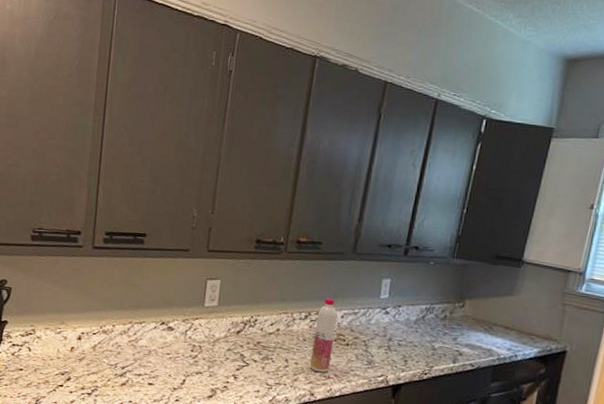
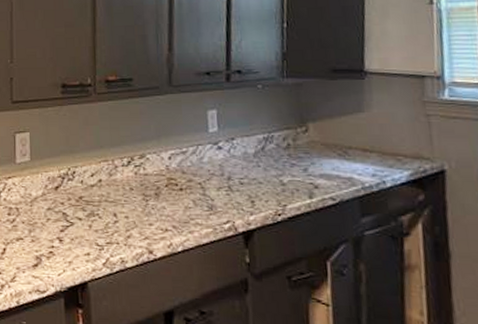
beverage bottle: present [309,297,338,373] -> none [141,138,166,225]

